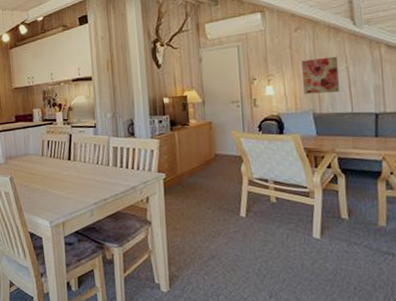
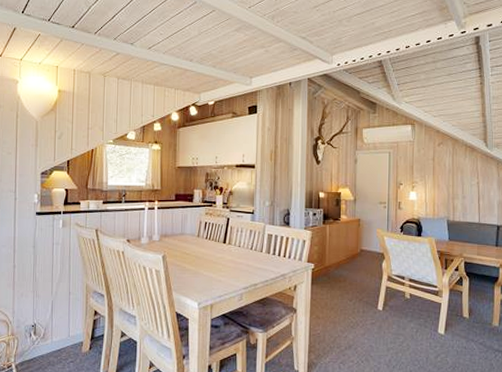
wall art: present [302,56,339,95] -> none [441,171,471,203]

